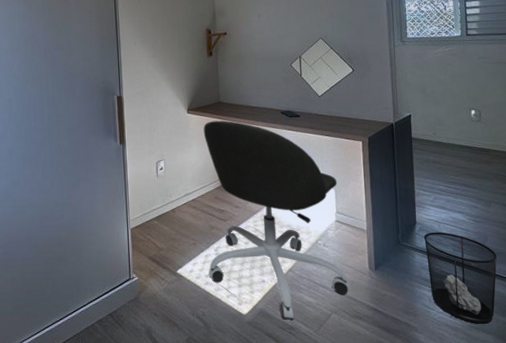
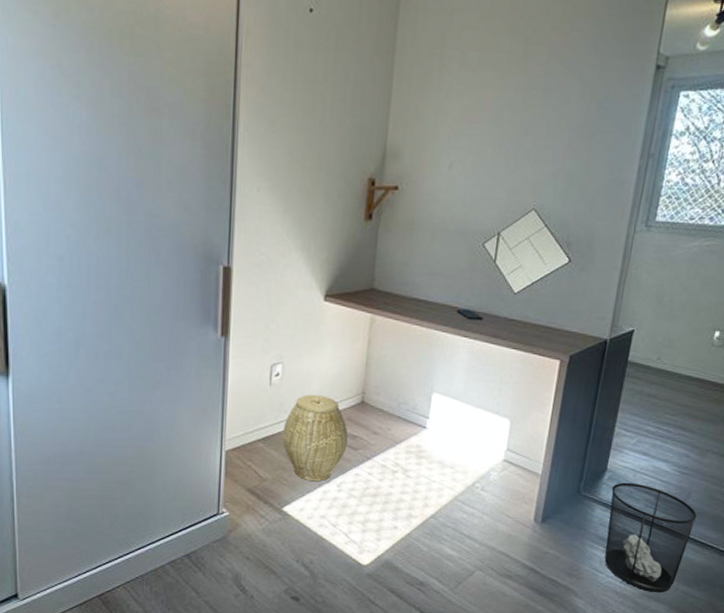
woven basket: none [170,181,218,248] -> present [282,394,348,482]
office chair: present [203,120,350,321] -> none [324,314,516,576]

